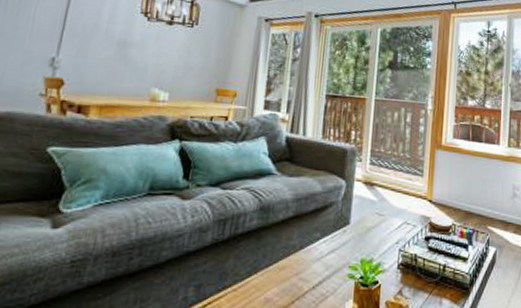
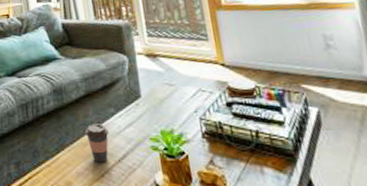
coffee cup: none [285,247,310,289] -> present [85,124,109,163]

